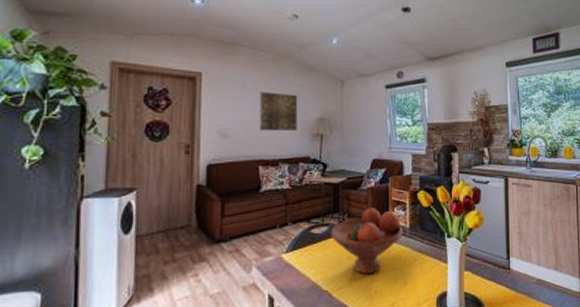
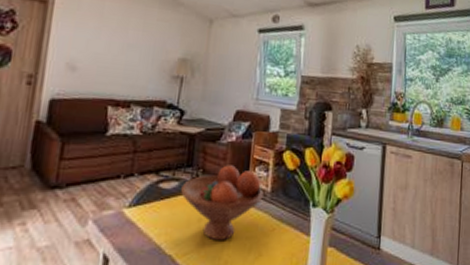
wall art: present [259,91,298,132] -> none [112,23,160,70]

